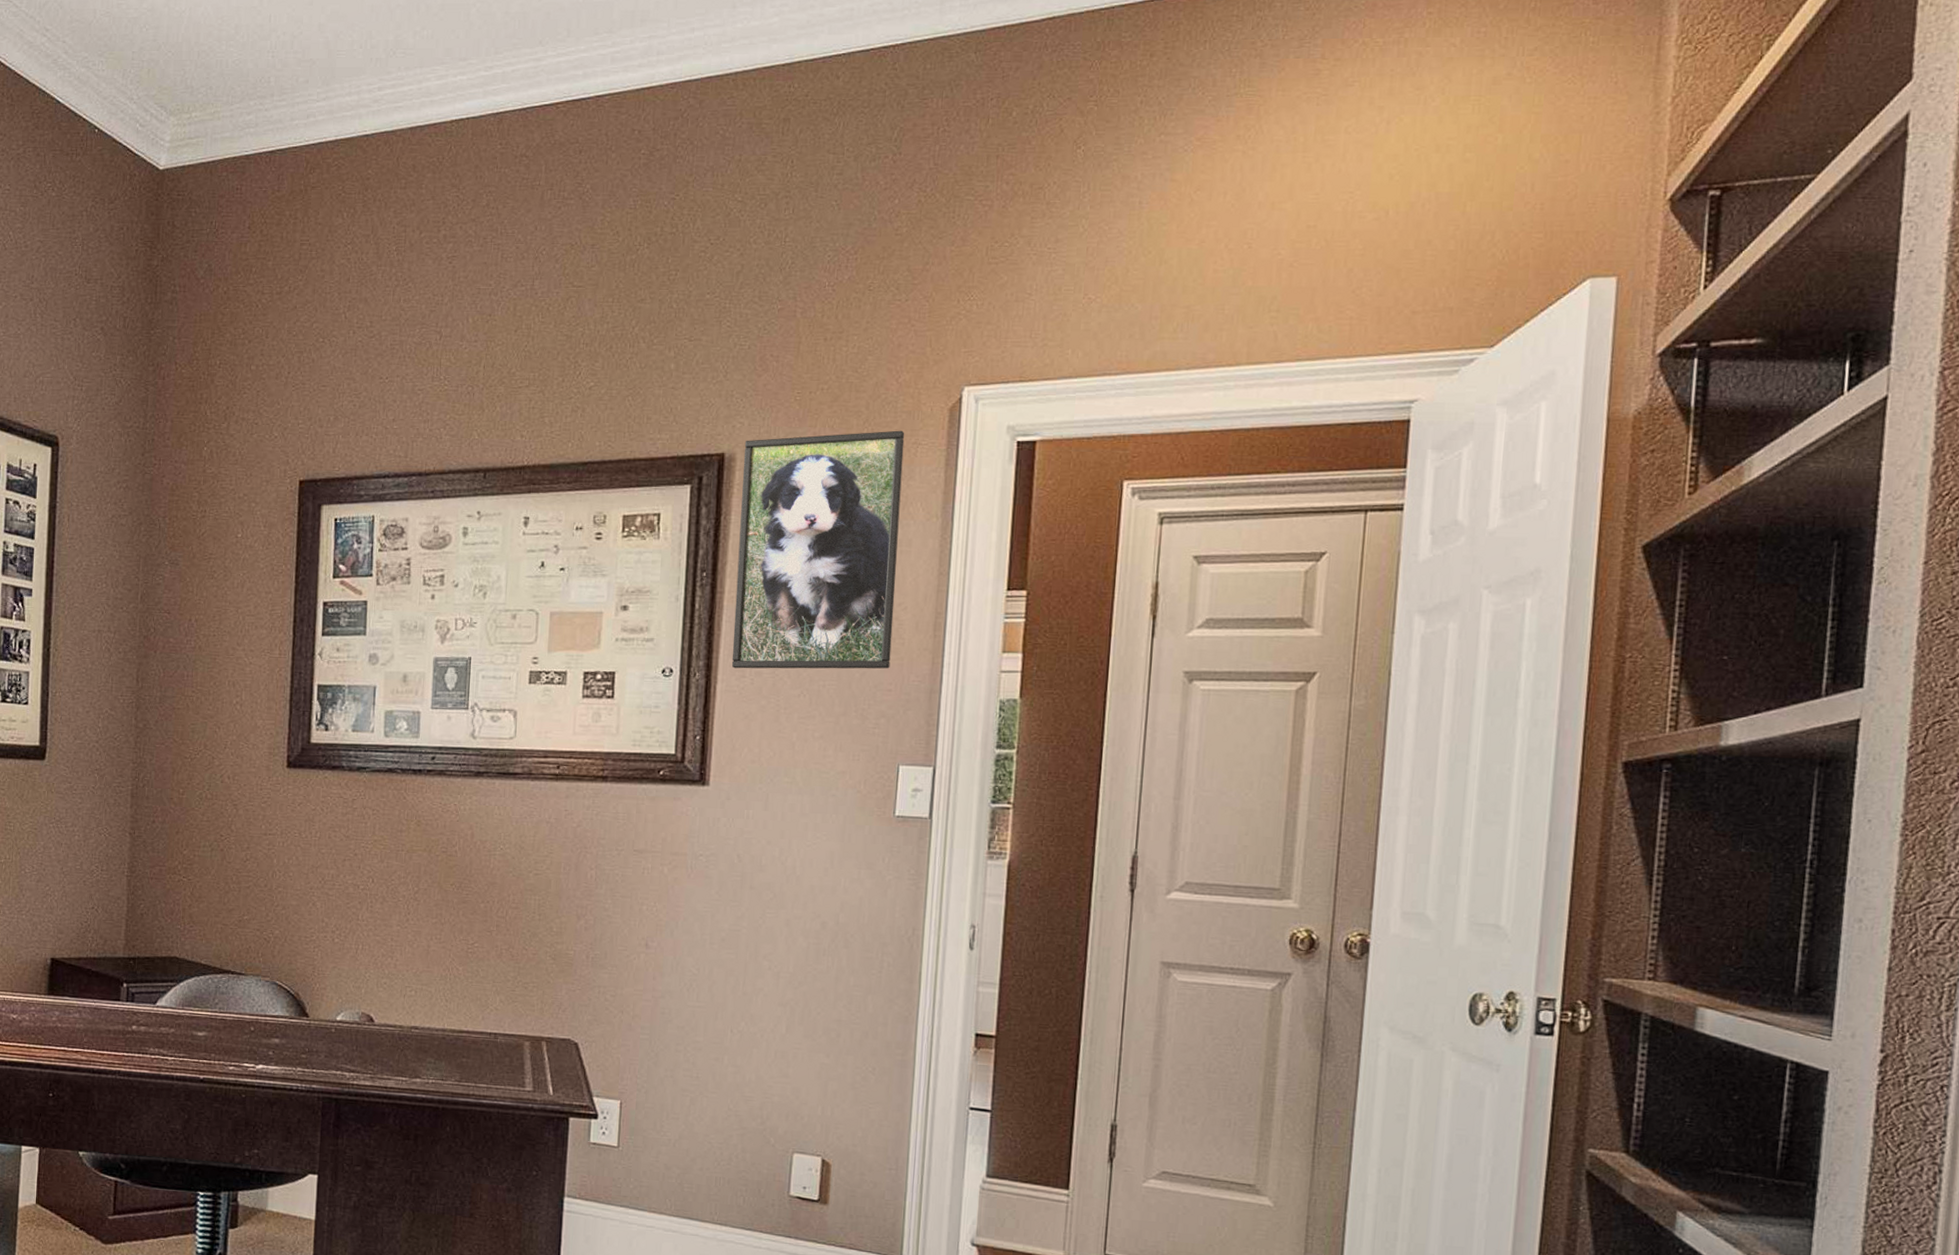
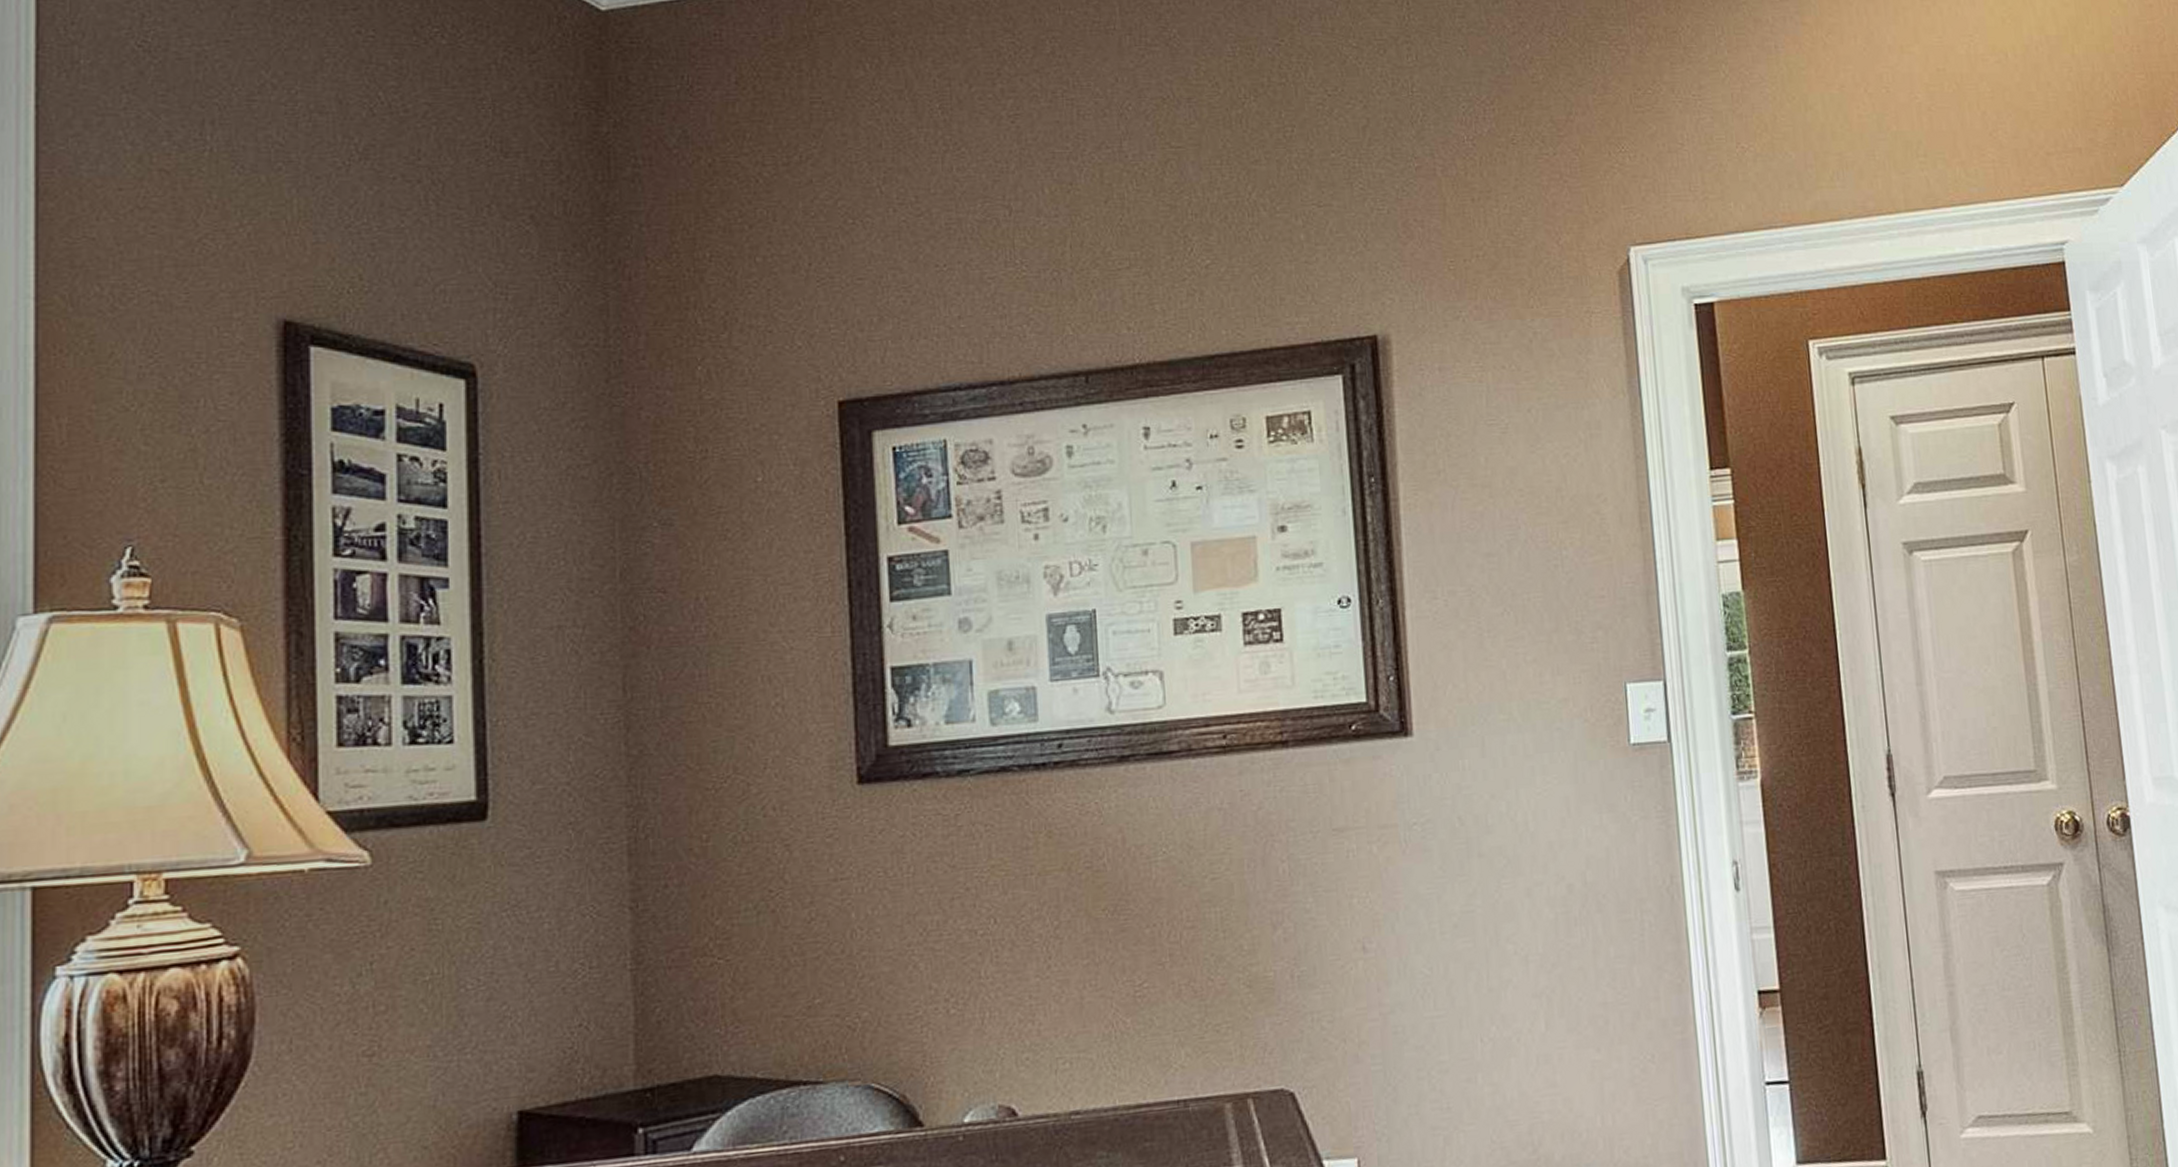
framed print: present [732,430,905,669] -> none [1398,298,1599,590]

